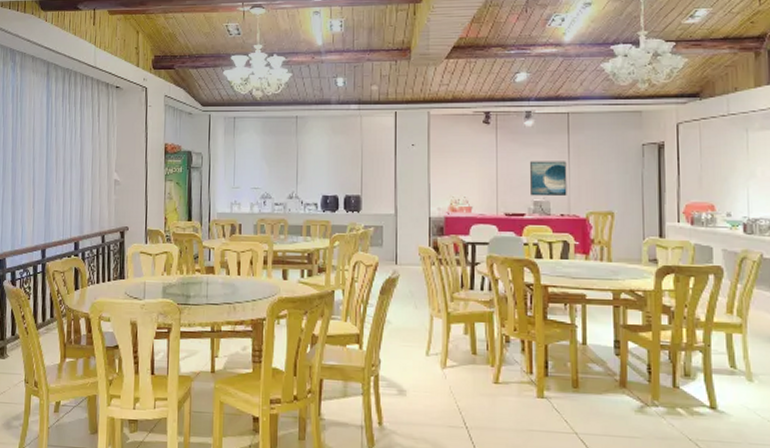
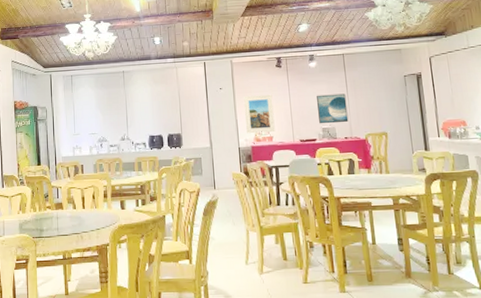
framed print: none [439,156,476,202] -> present [243,94,275,134]

